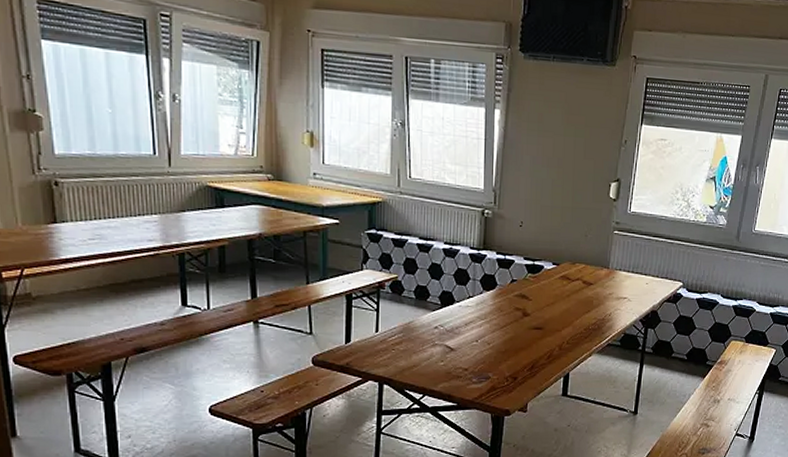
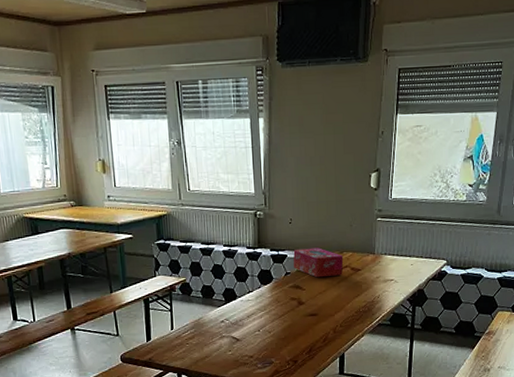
tissue box: none [521,255,576,289] -> present [293,247,344,278]

